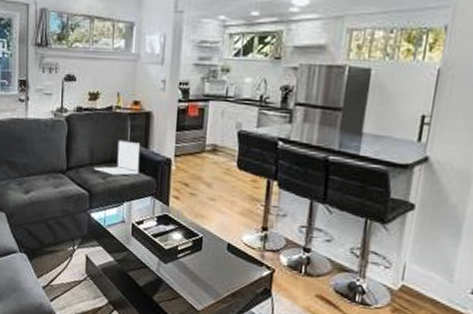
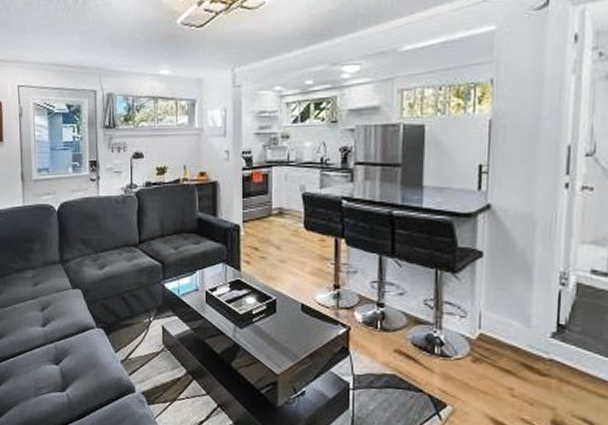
laptop: present [94,140,140,176] -> none [165,210,210,245]

